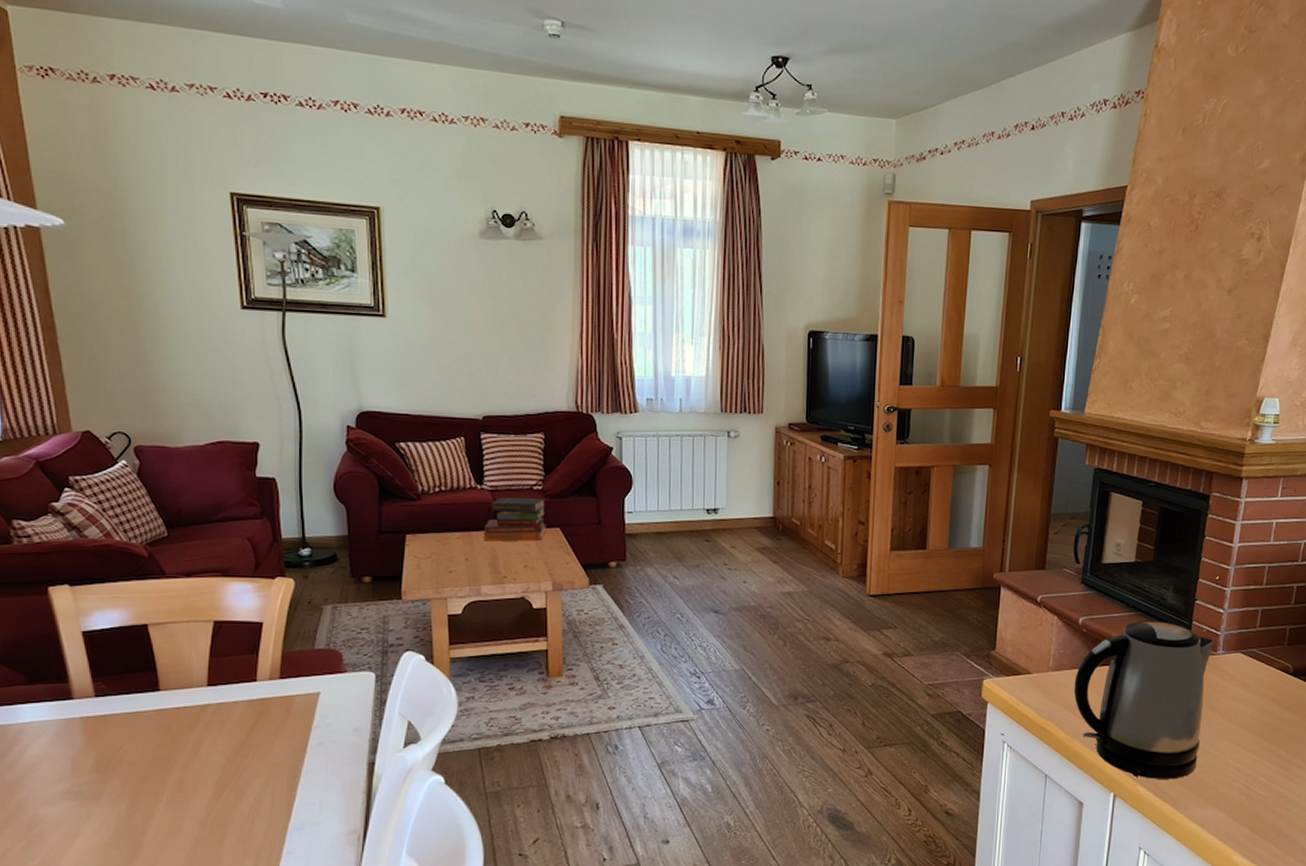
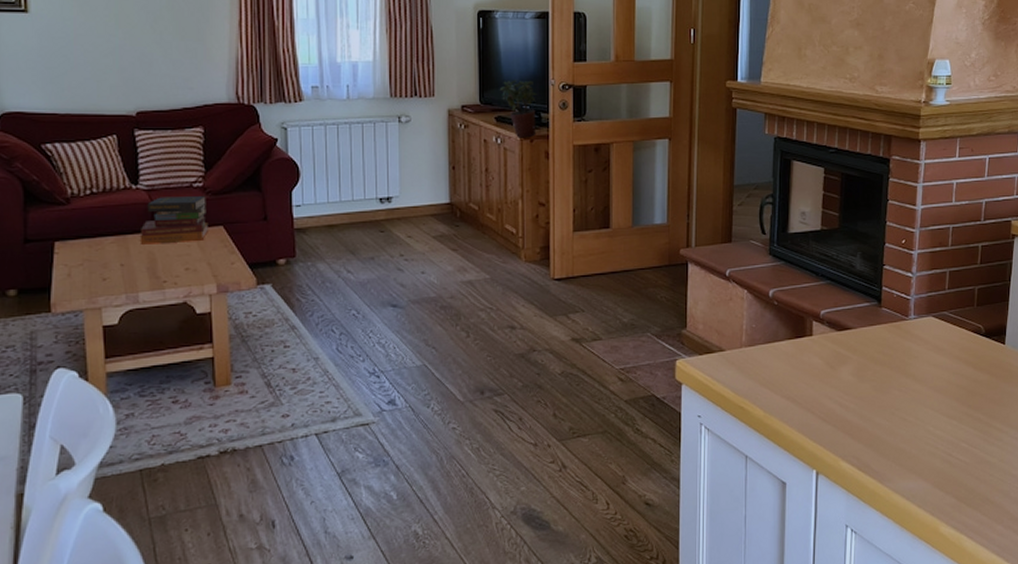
potted plant: none [825,400,863,458] -> present [499,80,538,138]
kettle: present [1073,620,1215,779] -> none [768,288,905,453]

